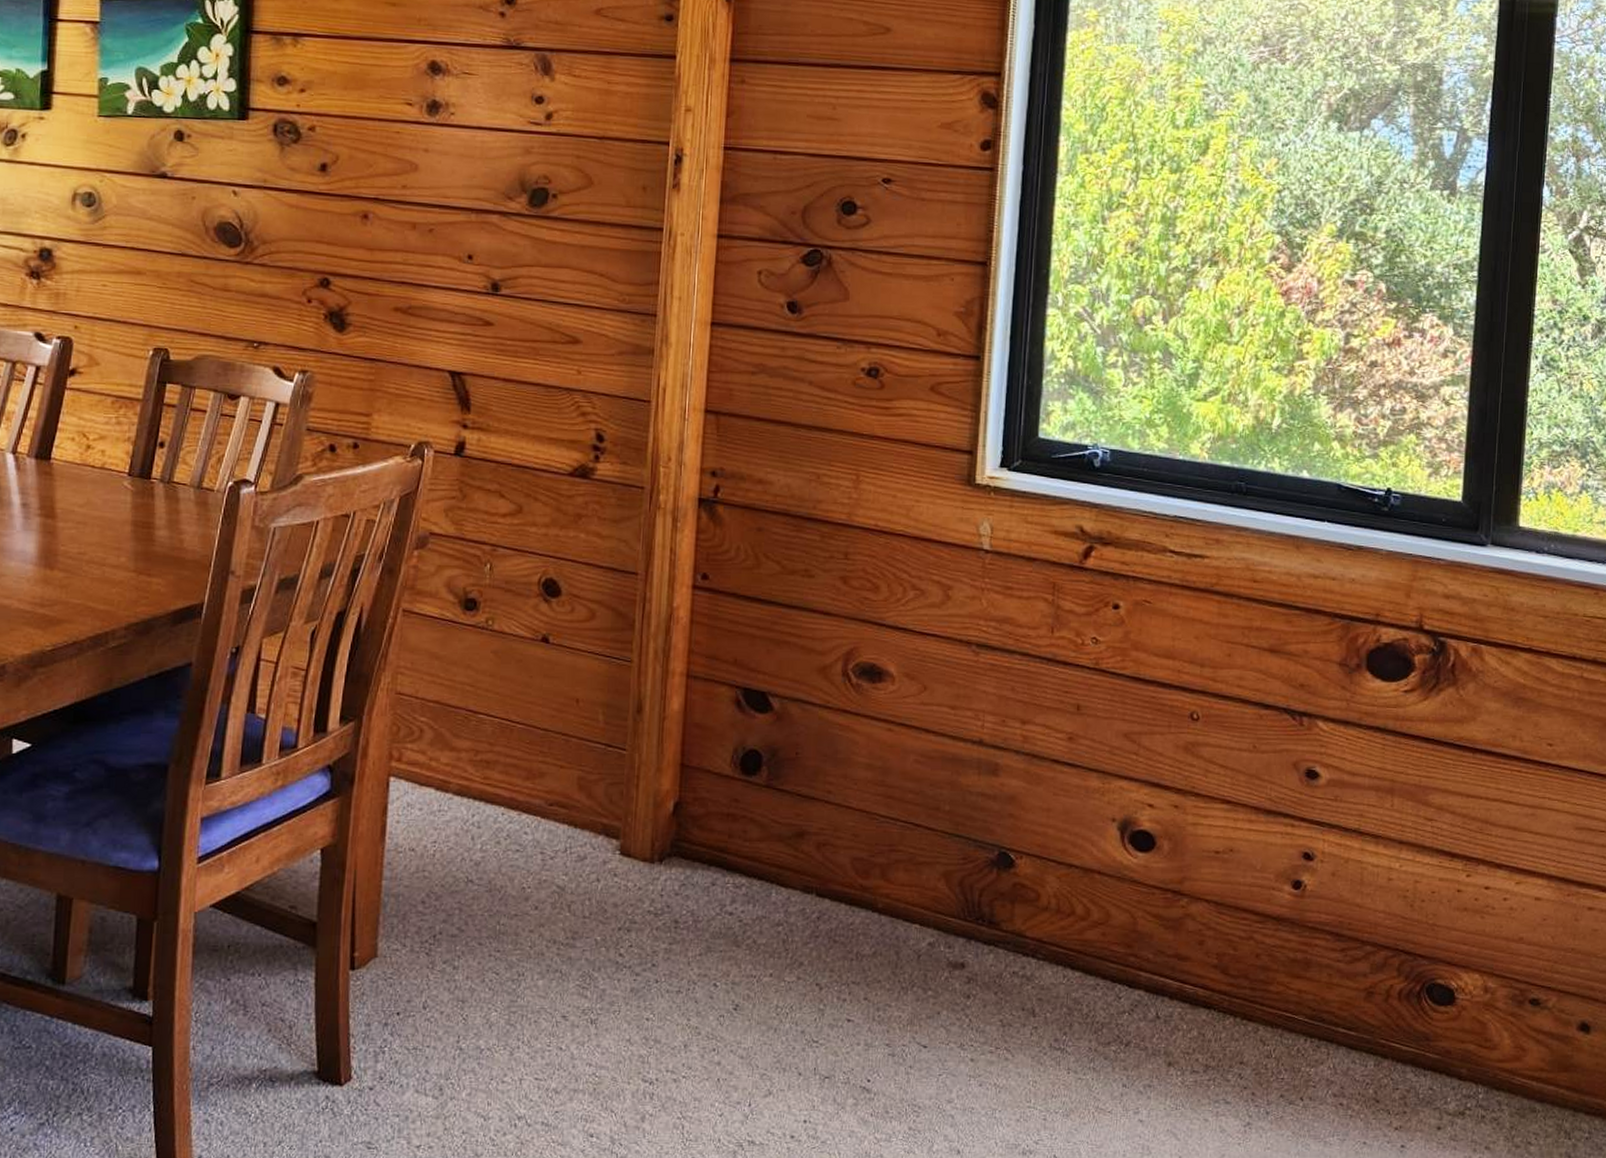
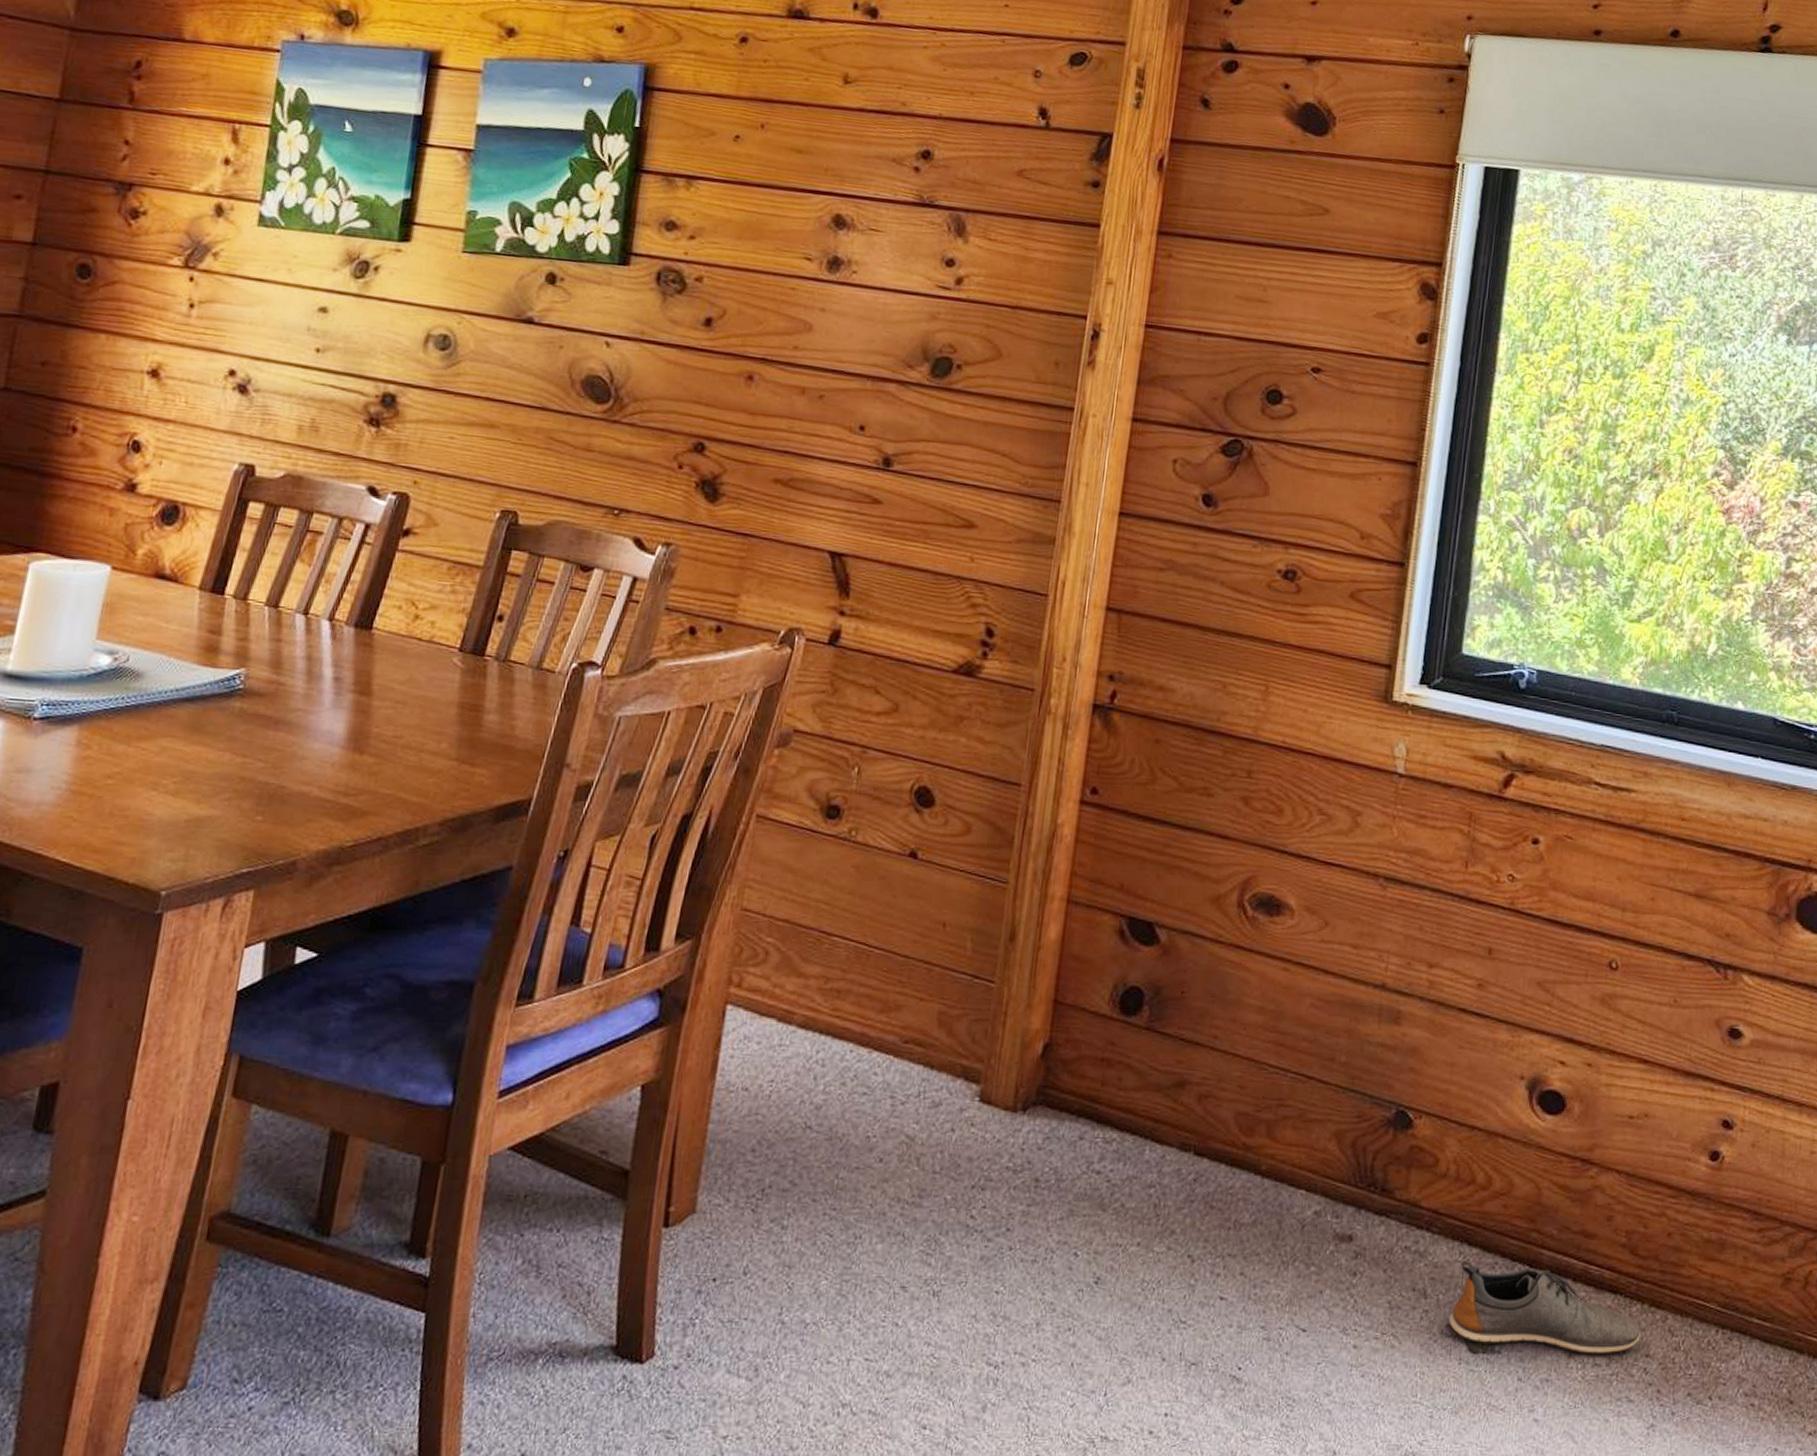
shoe: none [1056,983,1234,1064] -> present [1448,1261,1641,1356]

